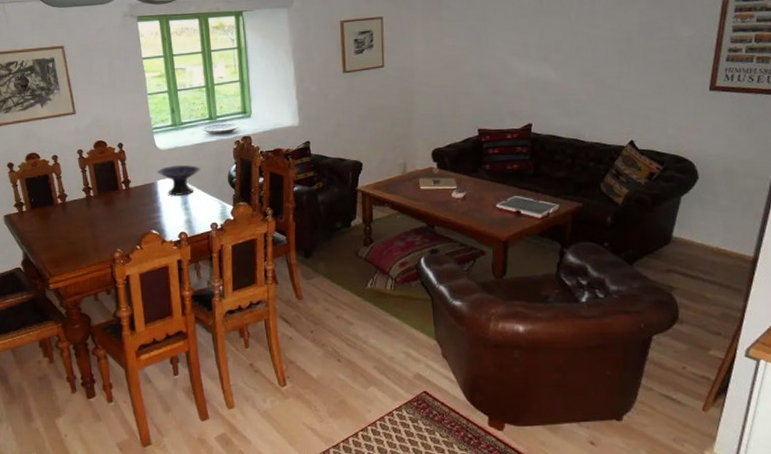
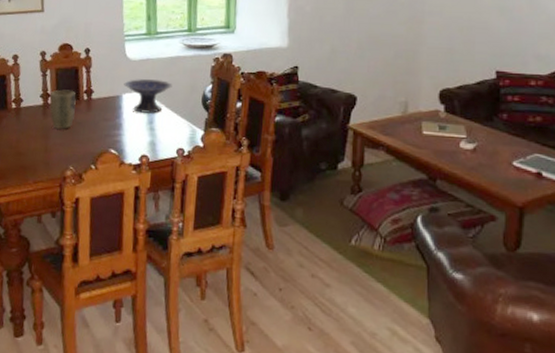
plant pot: none [92,182,117,218] -> present [49,89,76,130]

